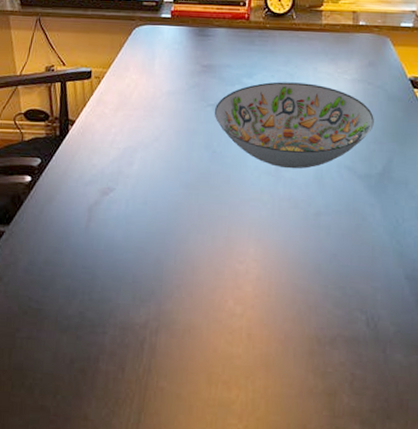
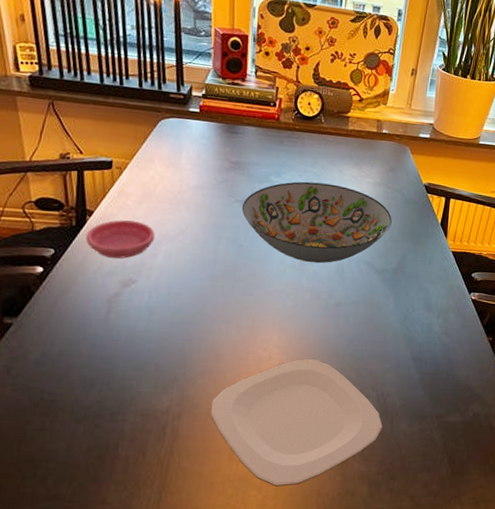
saucer: none [68,128,131,167] -> present [86,220,155,259]
plate: none [188,274,374,417] -> present [211,359,383,487]

